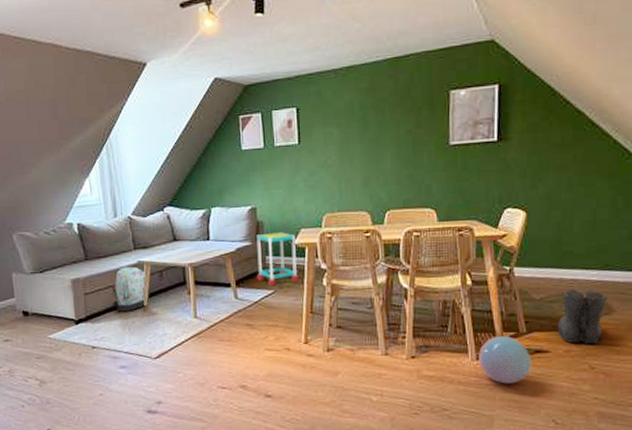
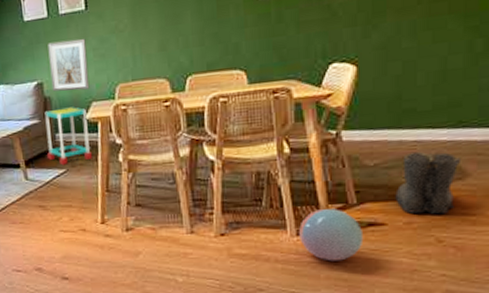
picture frame: none [263,169,300,217] -> present [48,38,90,92]

